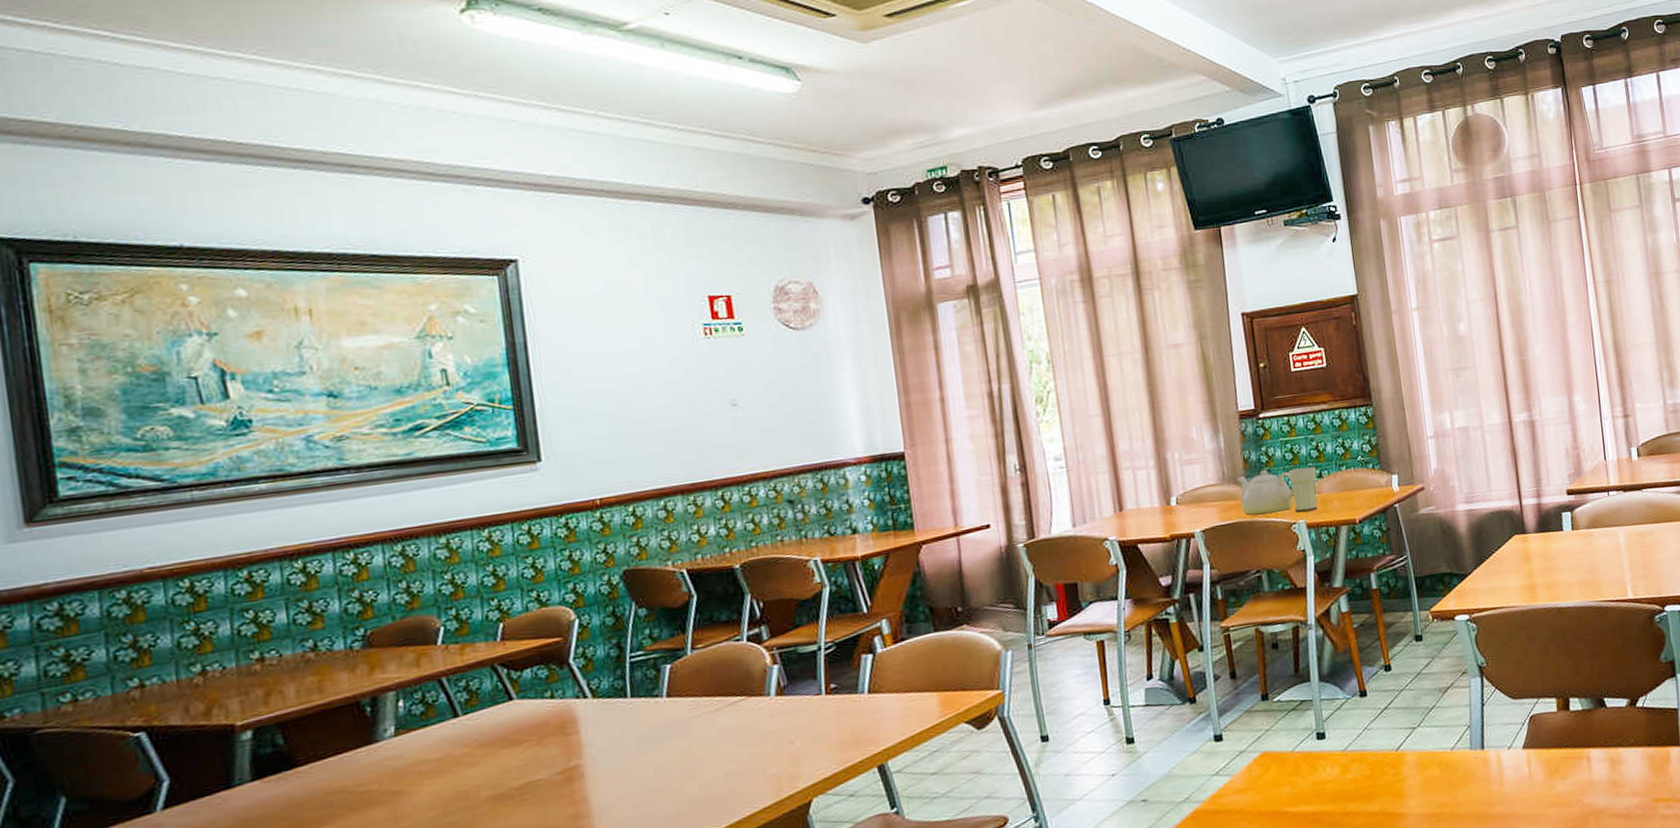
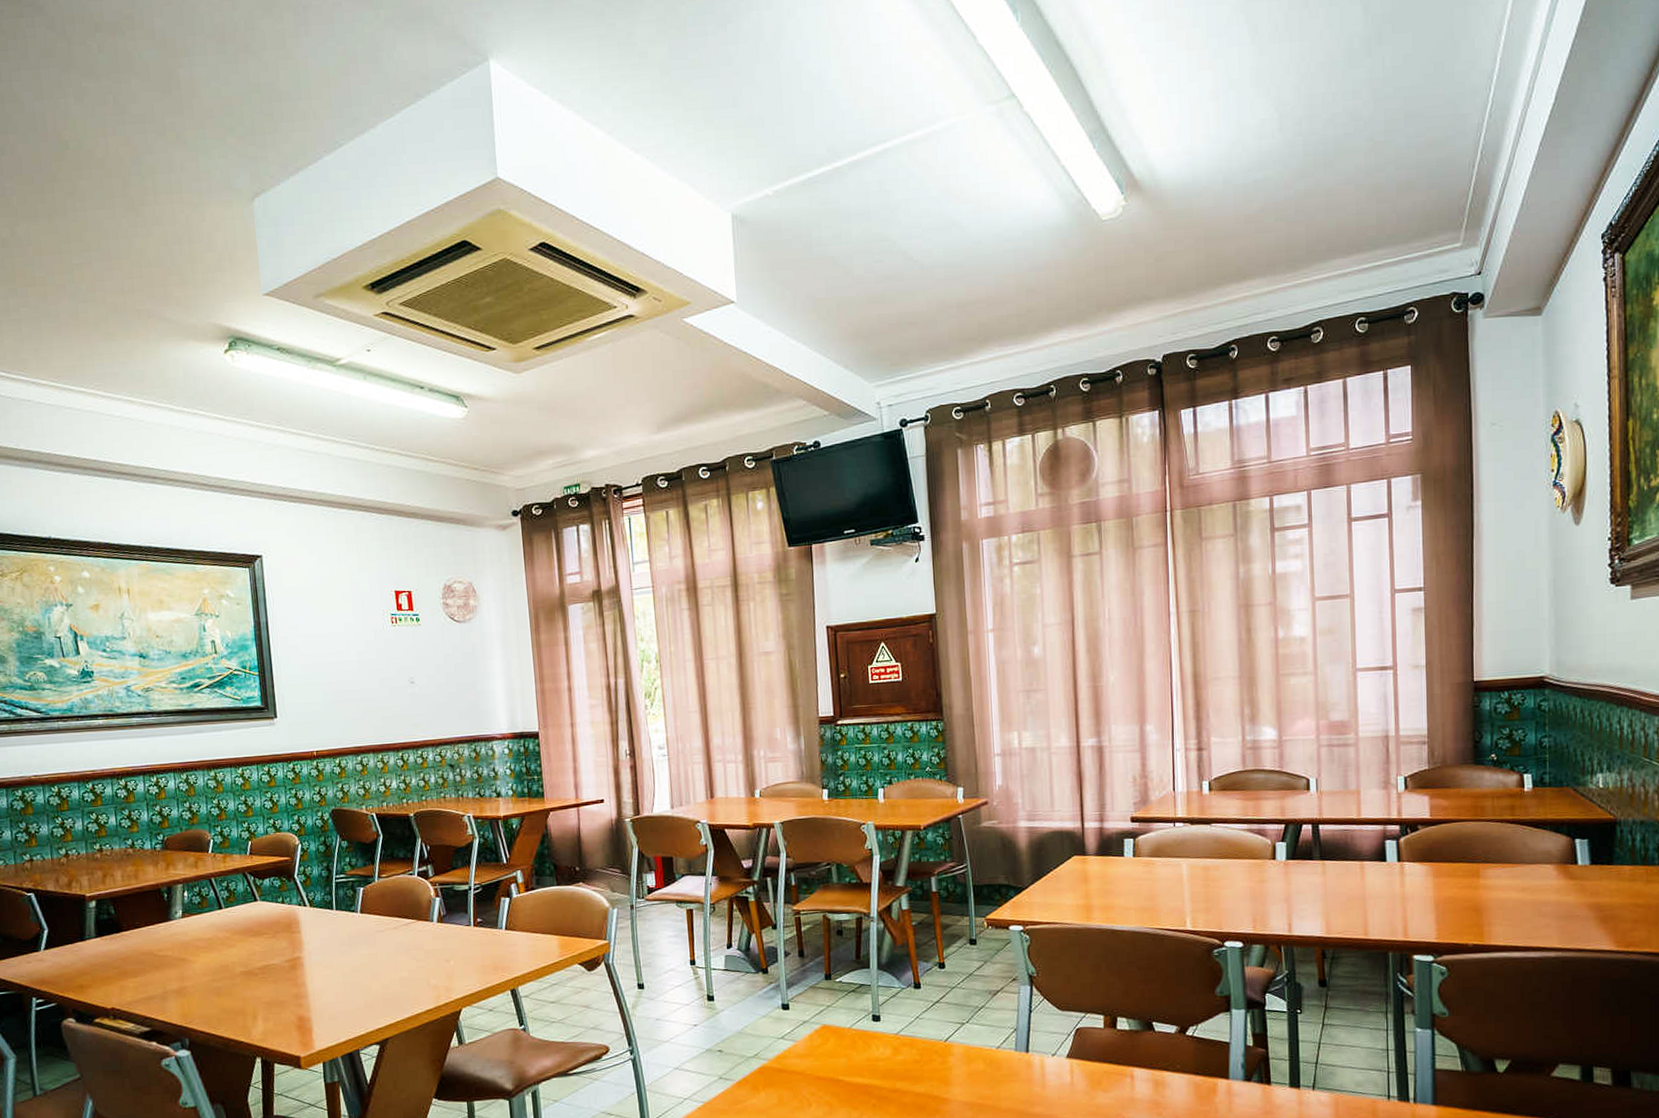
teapot: present [1237,469,1295,515] -> none [814,772,866,813]
cup: present [1288,466,1318,513] -> none [861,773,887,814]

